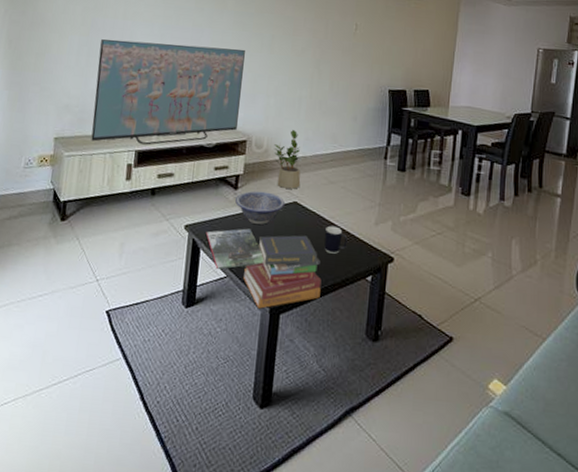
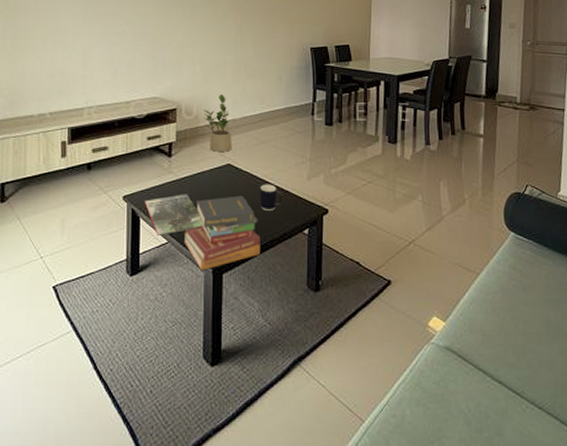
television: present [91,38,245,145] -> none [23,20,168,122]
decorative bowl: present [234,191,285,225] -> none [169,157,218,189]

